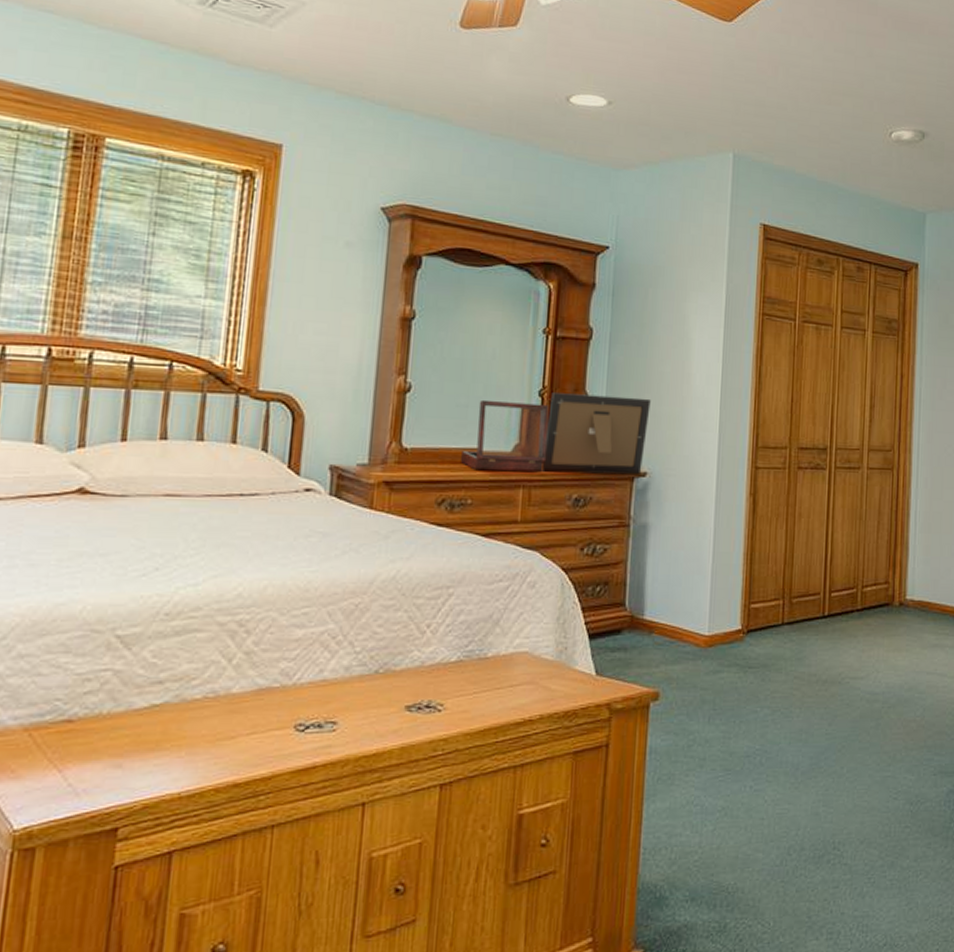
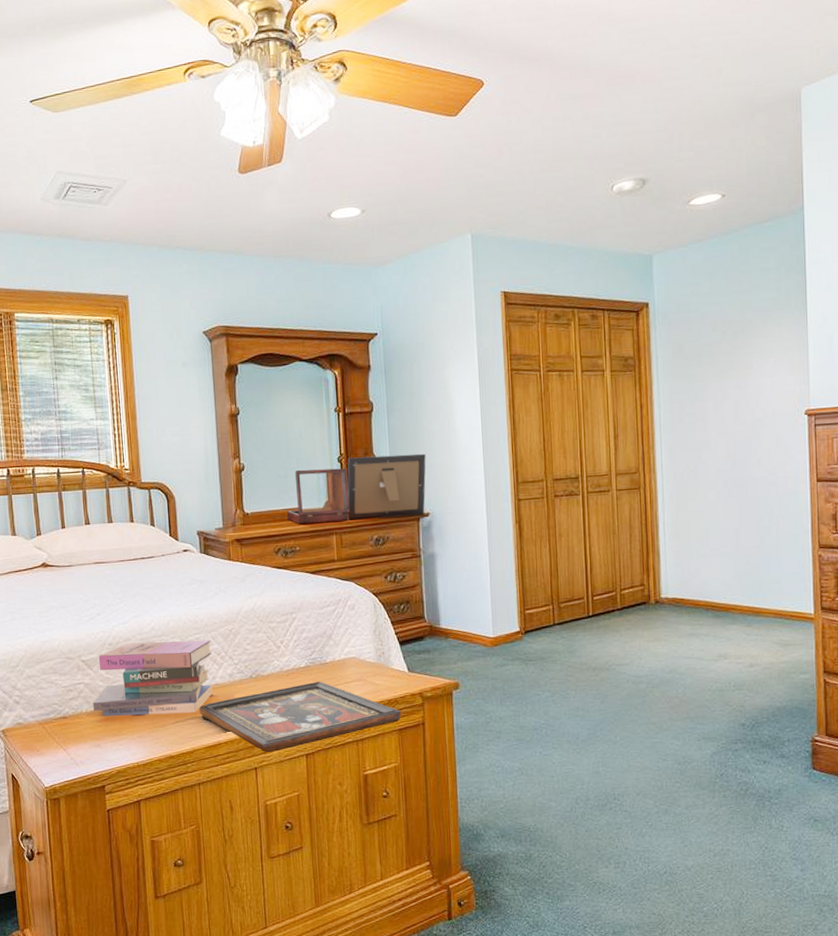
books: none [120,614,325,723] -> present [93,640,213,717]
decorative tray: none [291,682,579,782] -> present [199,681,401,753]

